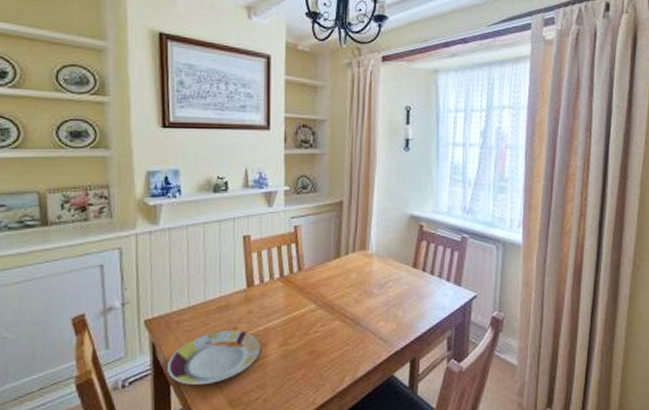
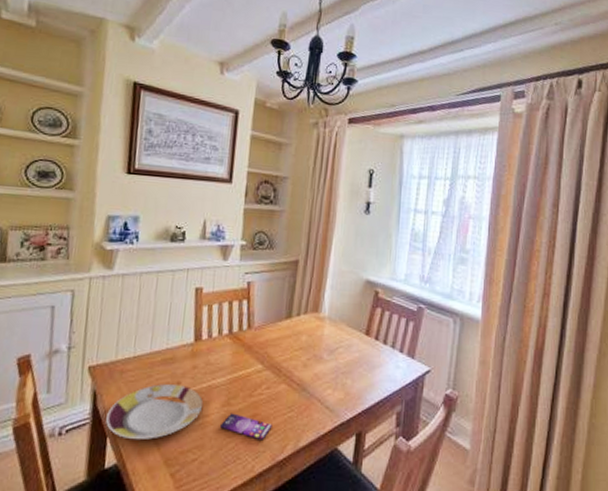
smartphone: none [280,351,330,375] -> present [220,413,272,441]

